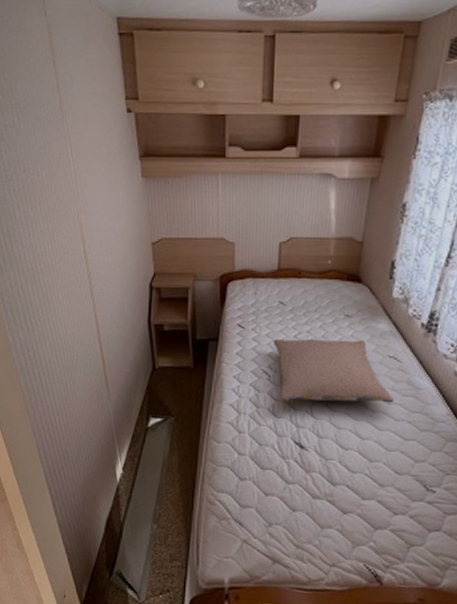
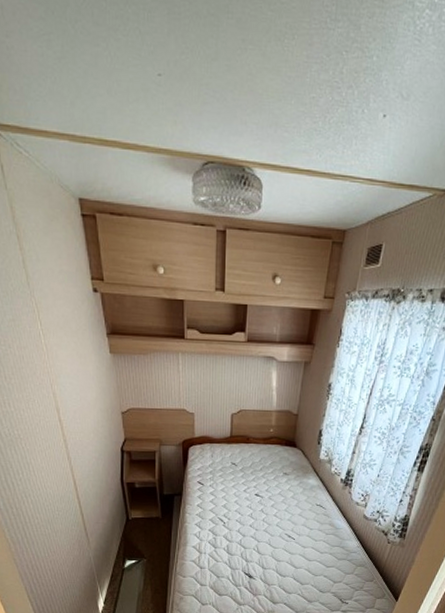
pillow: present [273,339,395,404] -> none [227,493,320,542]

